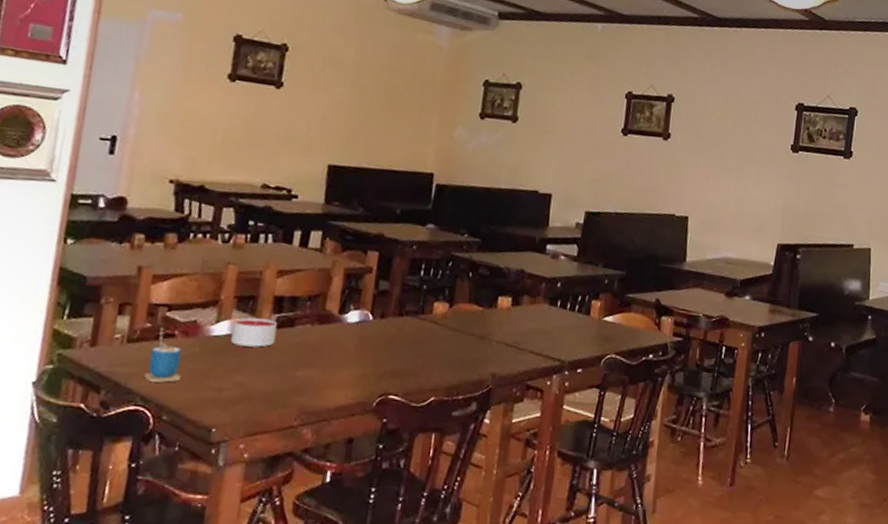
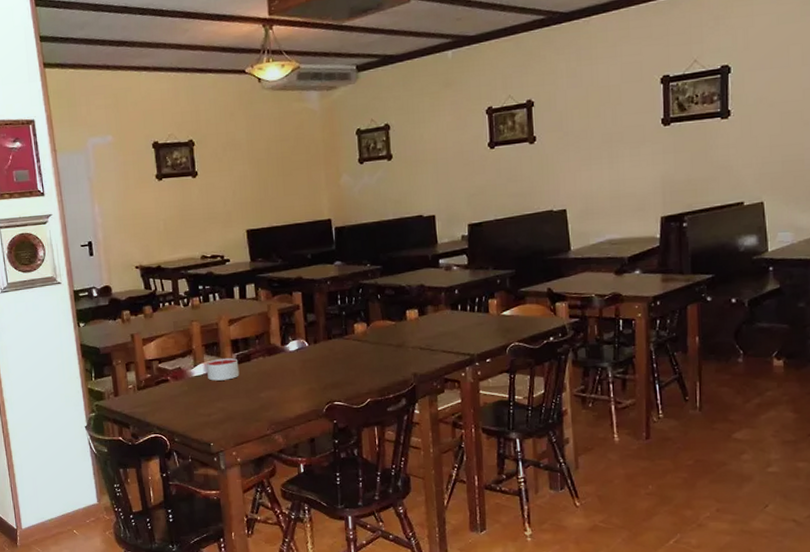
cup: present [143,327,183,383] -> none [154,375,181,416]

